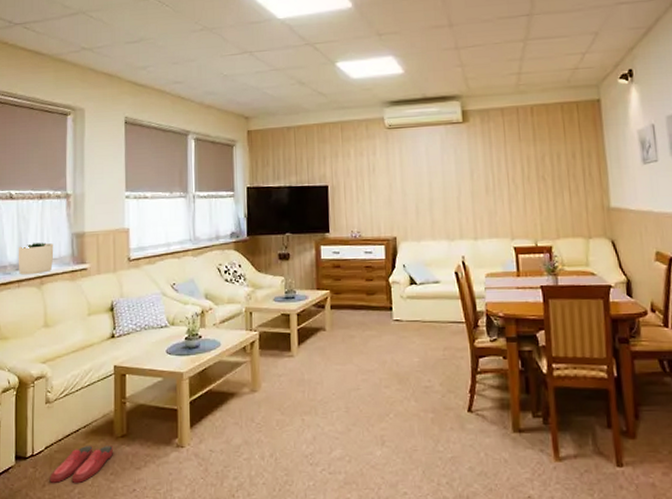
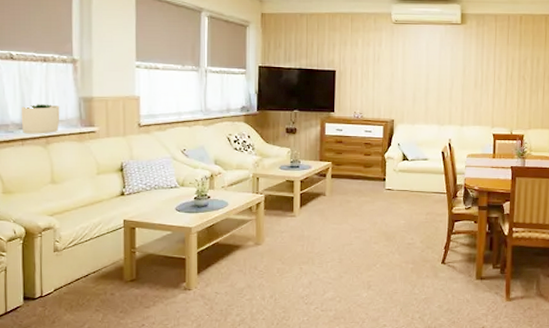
slippers: present [49,445,113,484] -> none [59,287,122,321]

